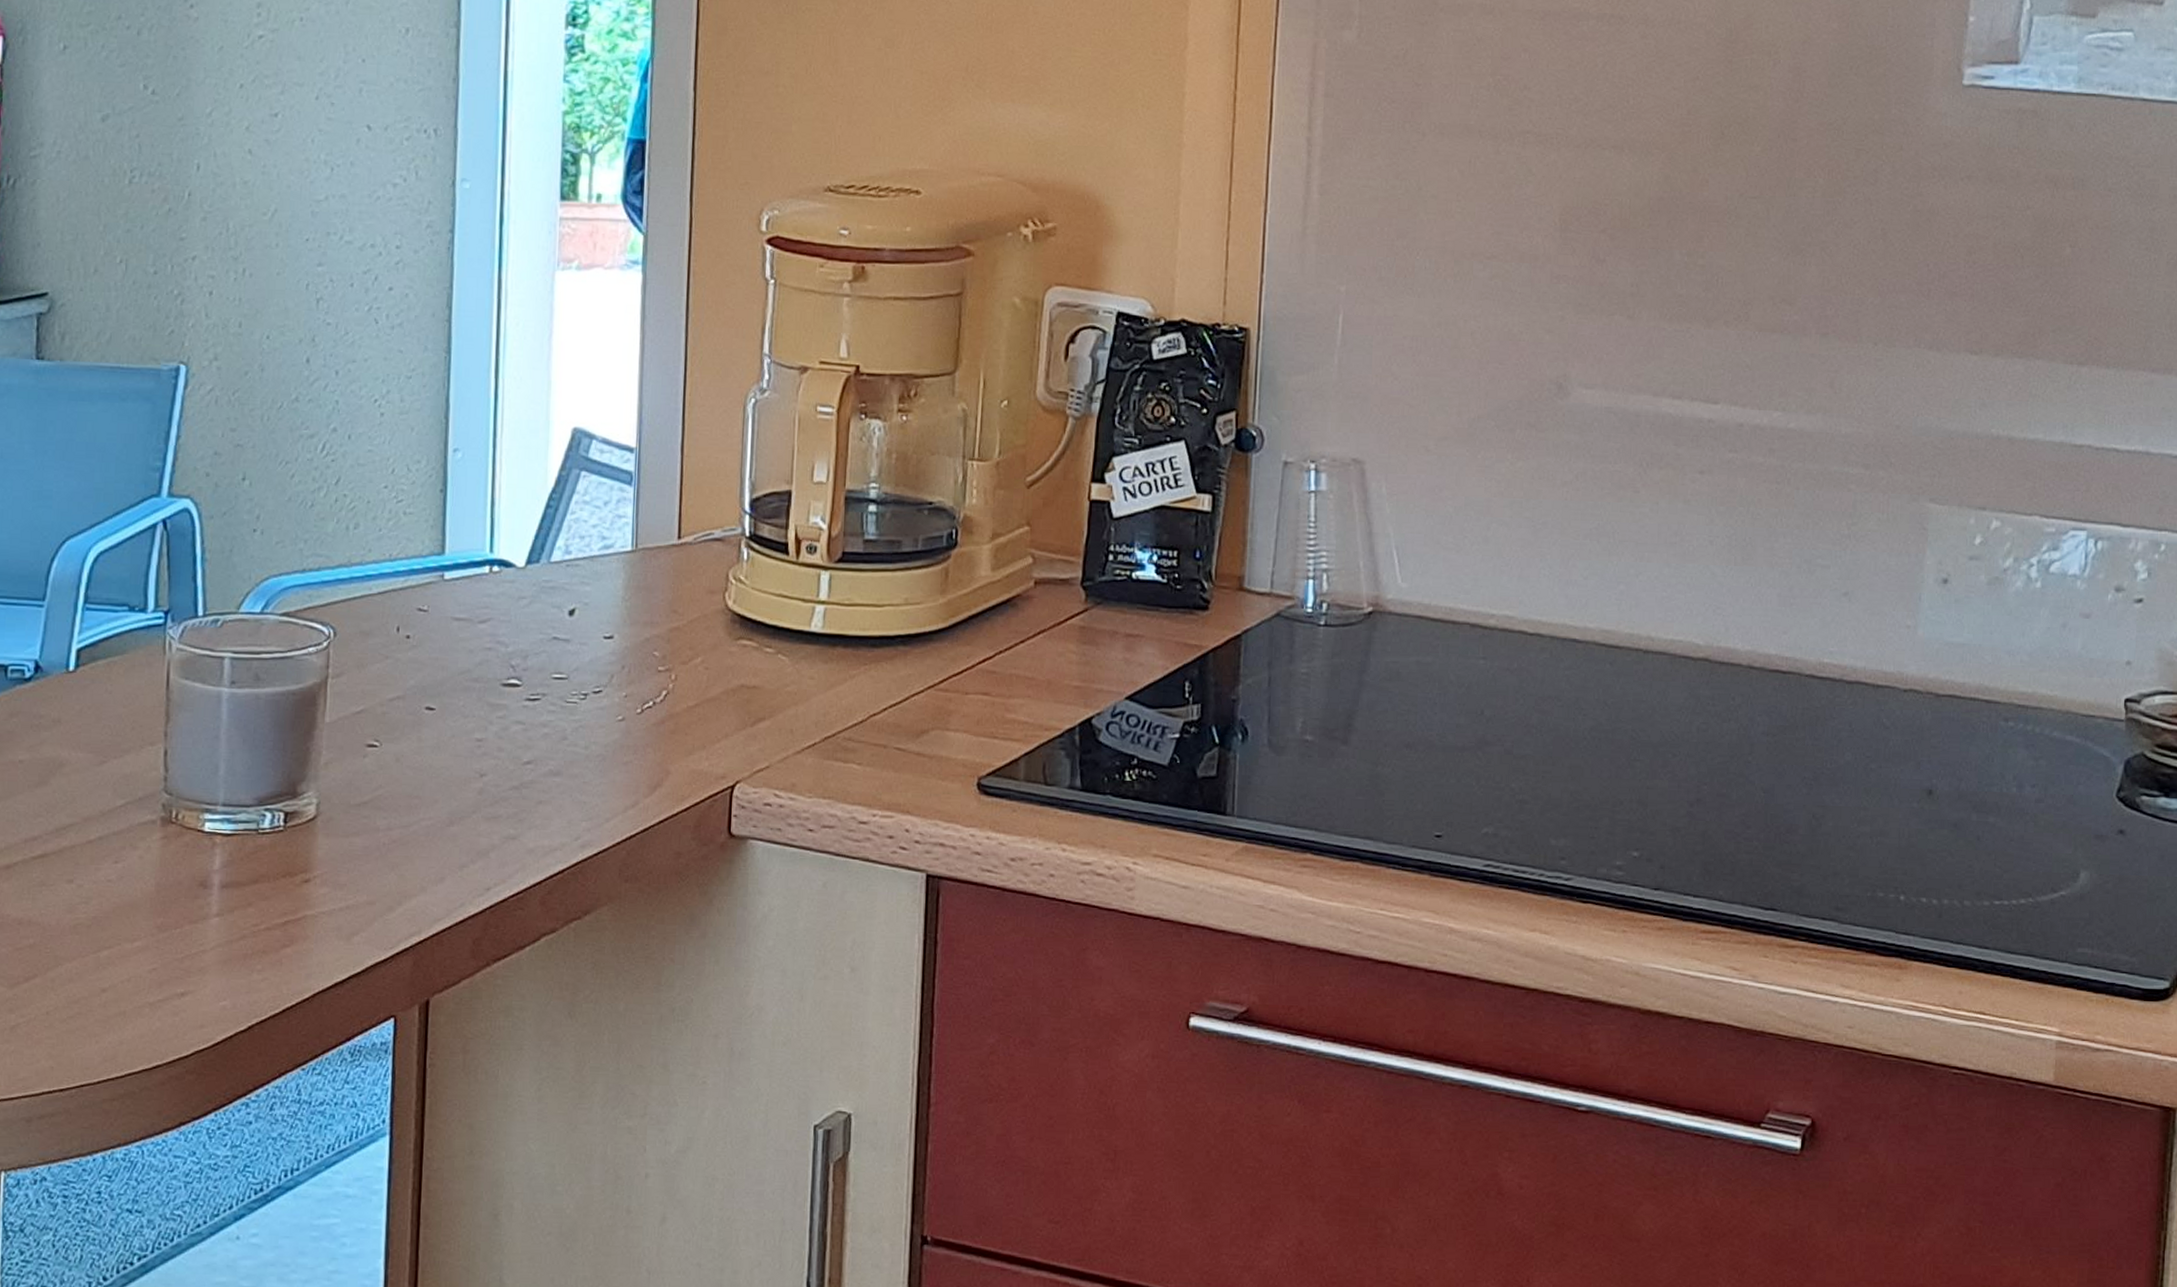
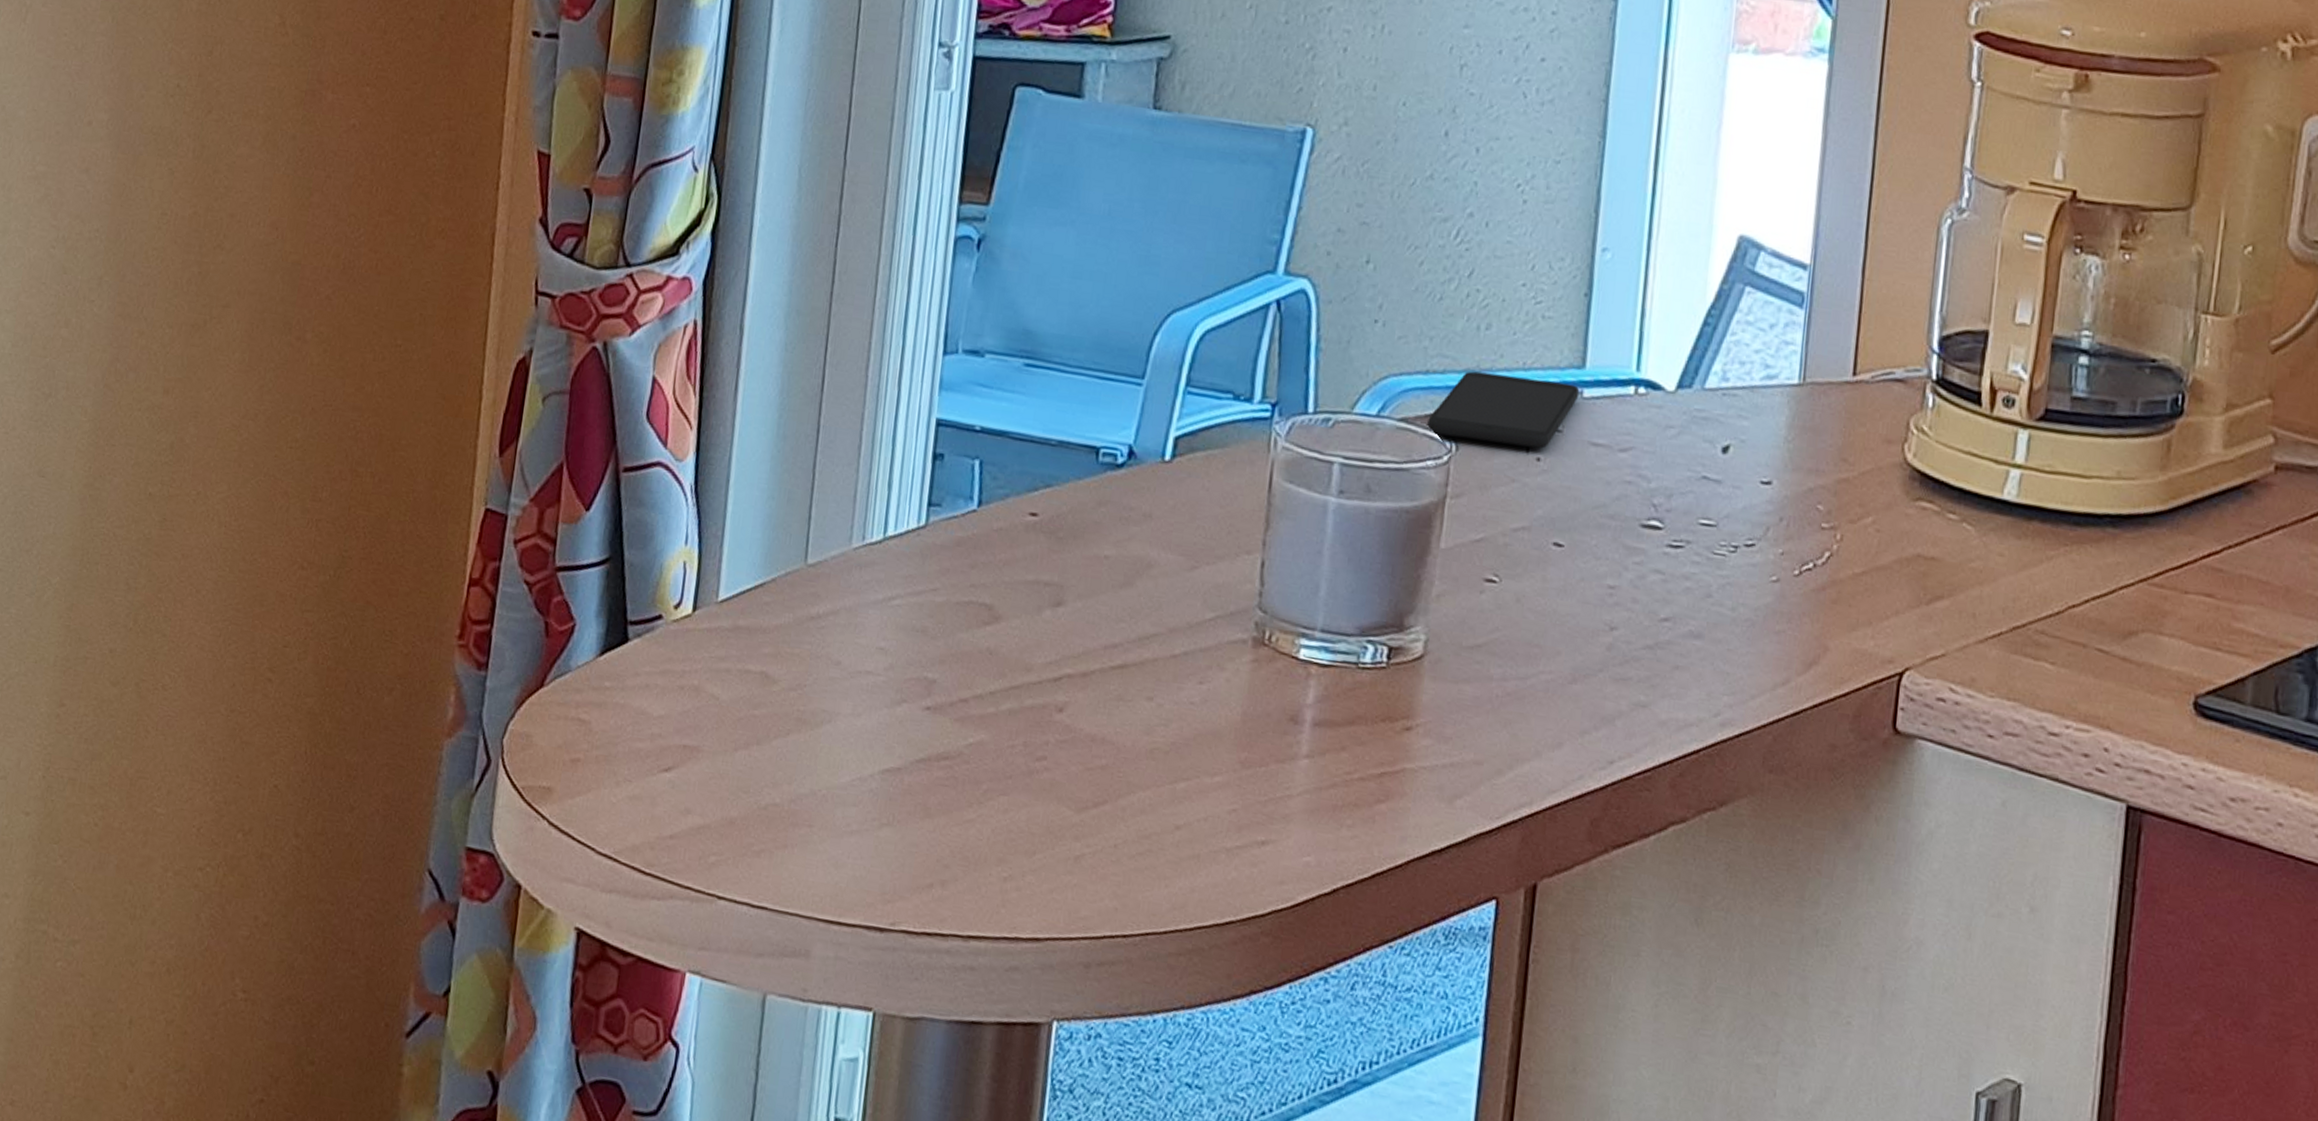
mobile phone: none [307,566,441,627] -> present [1427,371,1580,449]

